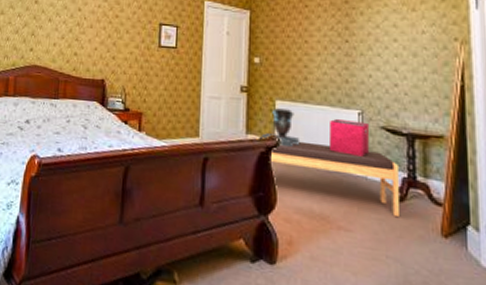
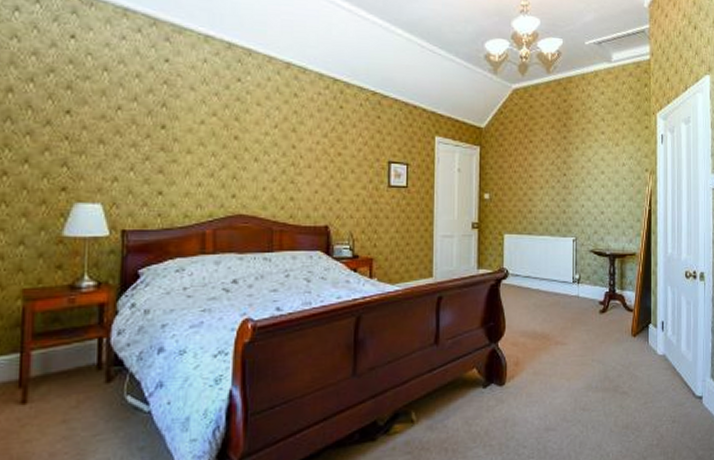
bench: present [256,137,399,216] -> none [487,270,602,325]
decorative urn: present [261,108,301,147] -> none [491,242,526,276]
storage bin: present [328,119,369,157] -> none [549,247,581,278]

